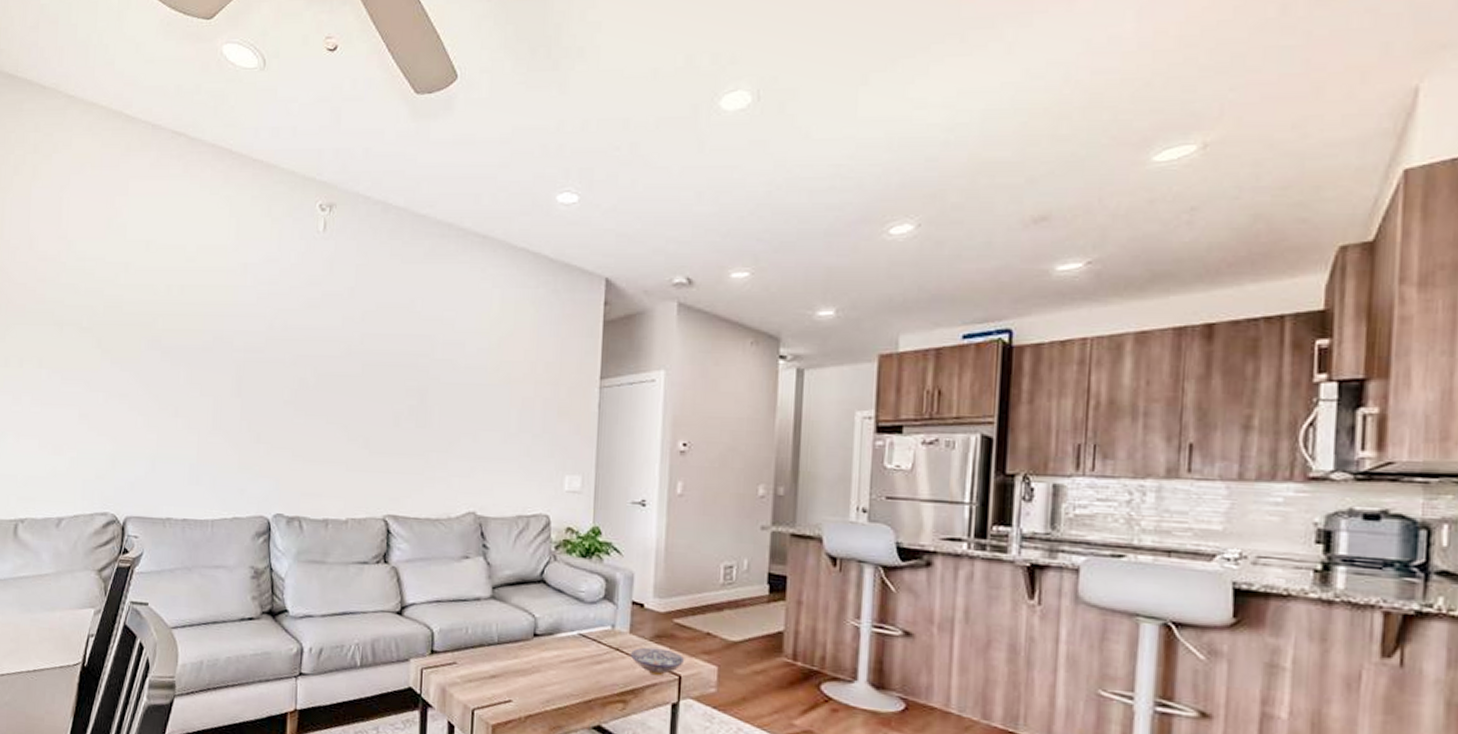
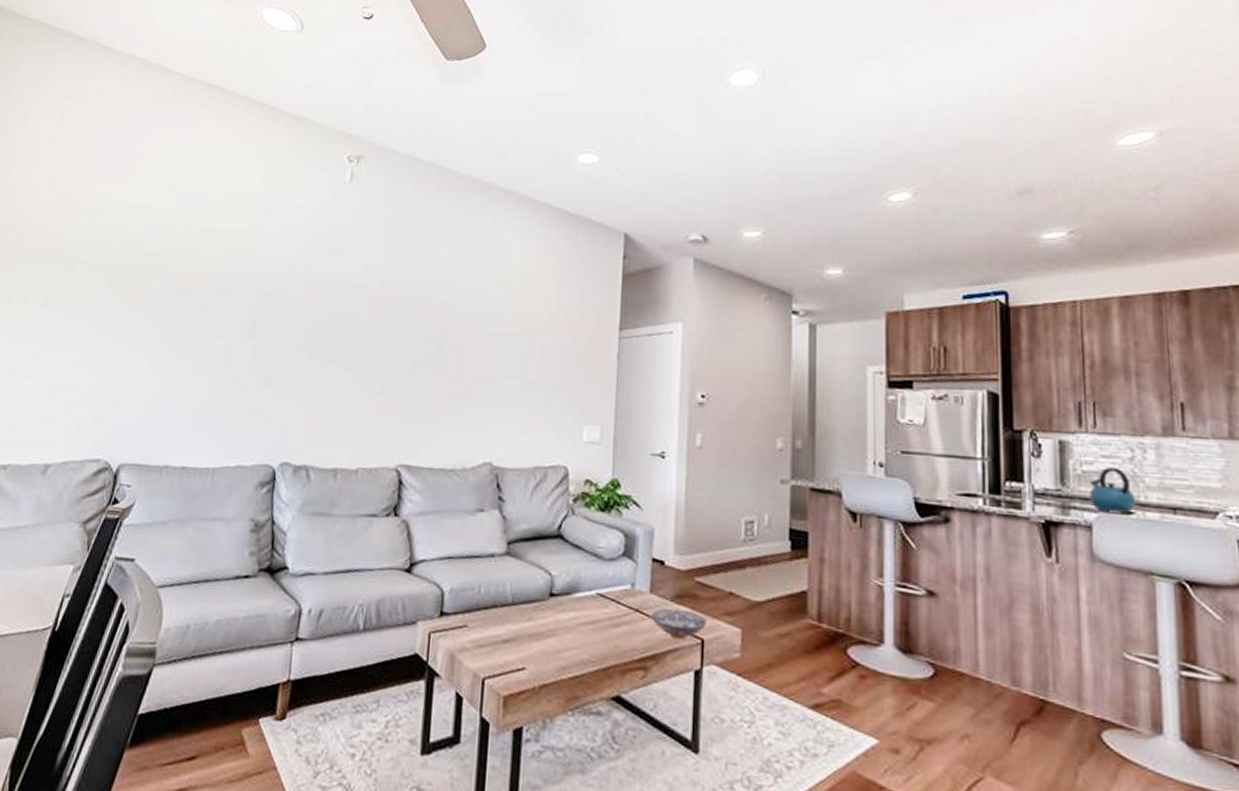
kettle: none [1079,510,1129,556] -> present [1089,466,1136,513]

